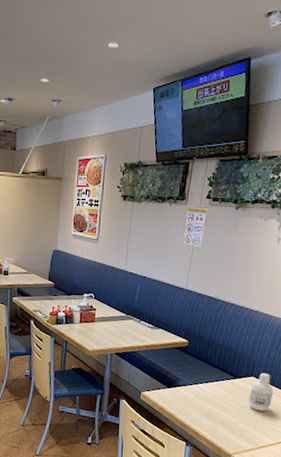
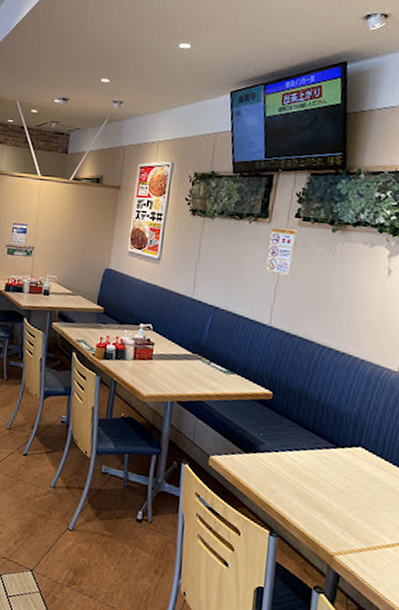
bottle: present [249,372,273,412] -> none [356,442,390,497]

